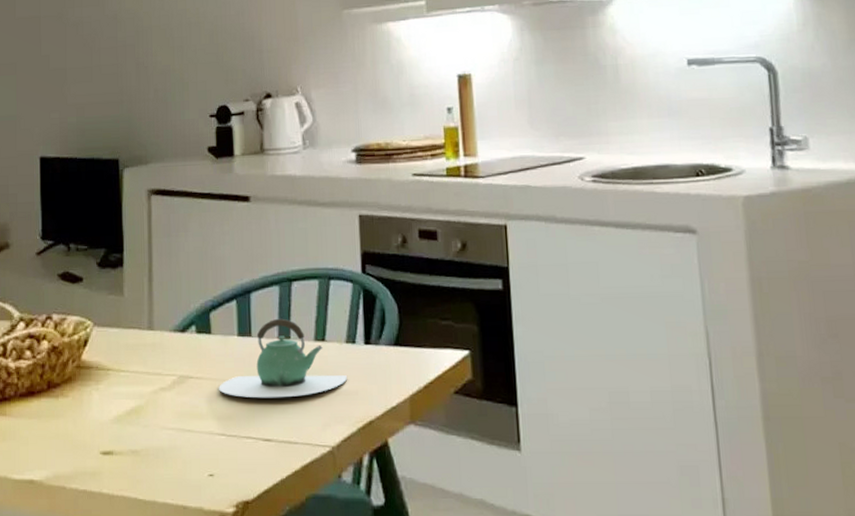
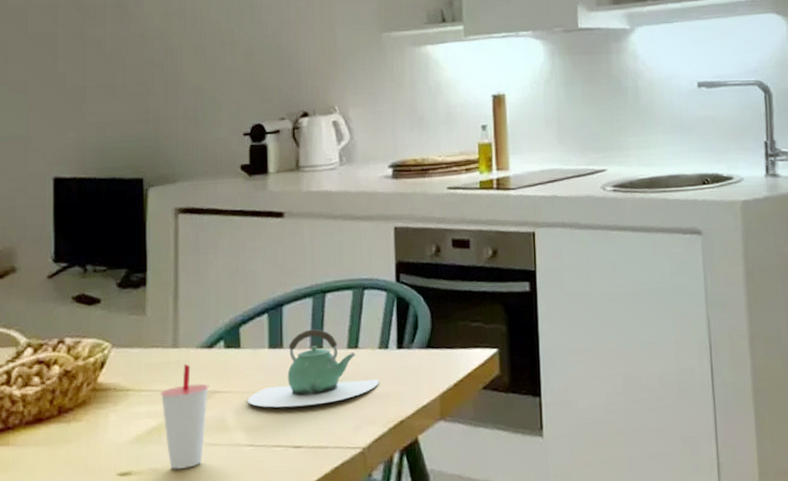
cup: none [137,347,183,454] -> present [160,364,209,470]

